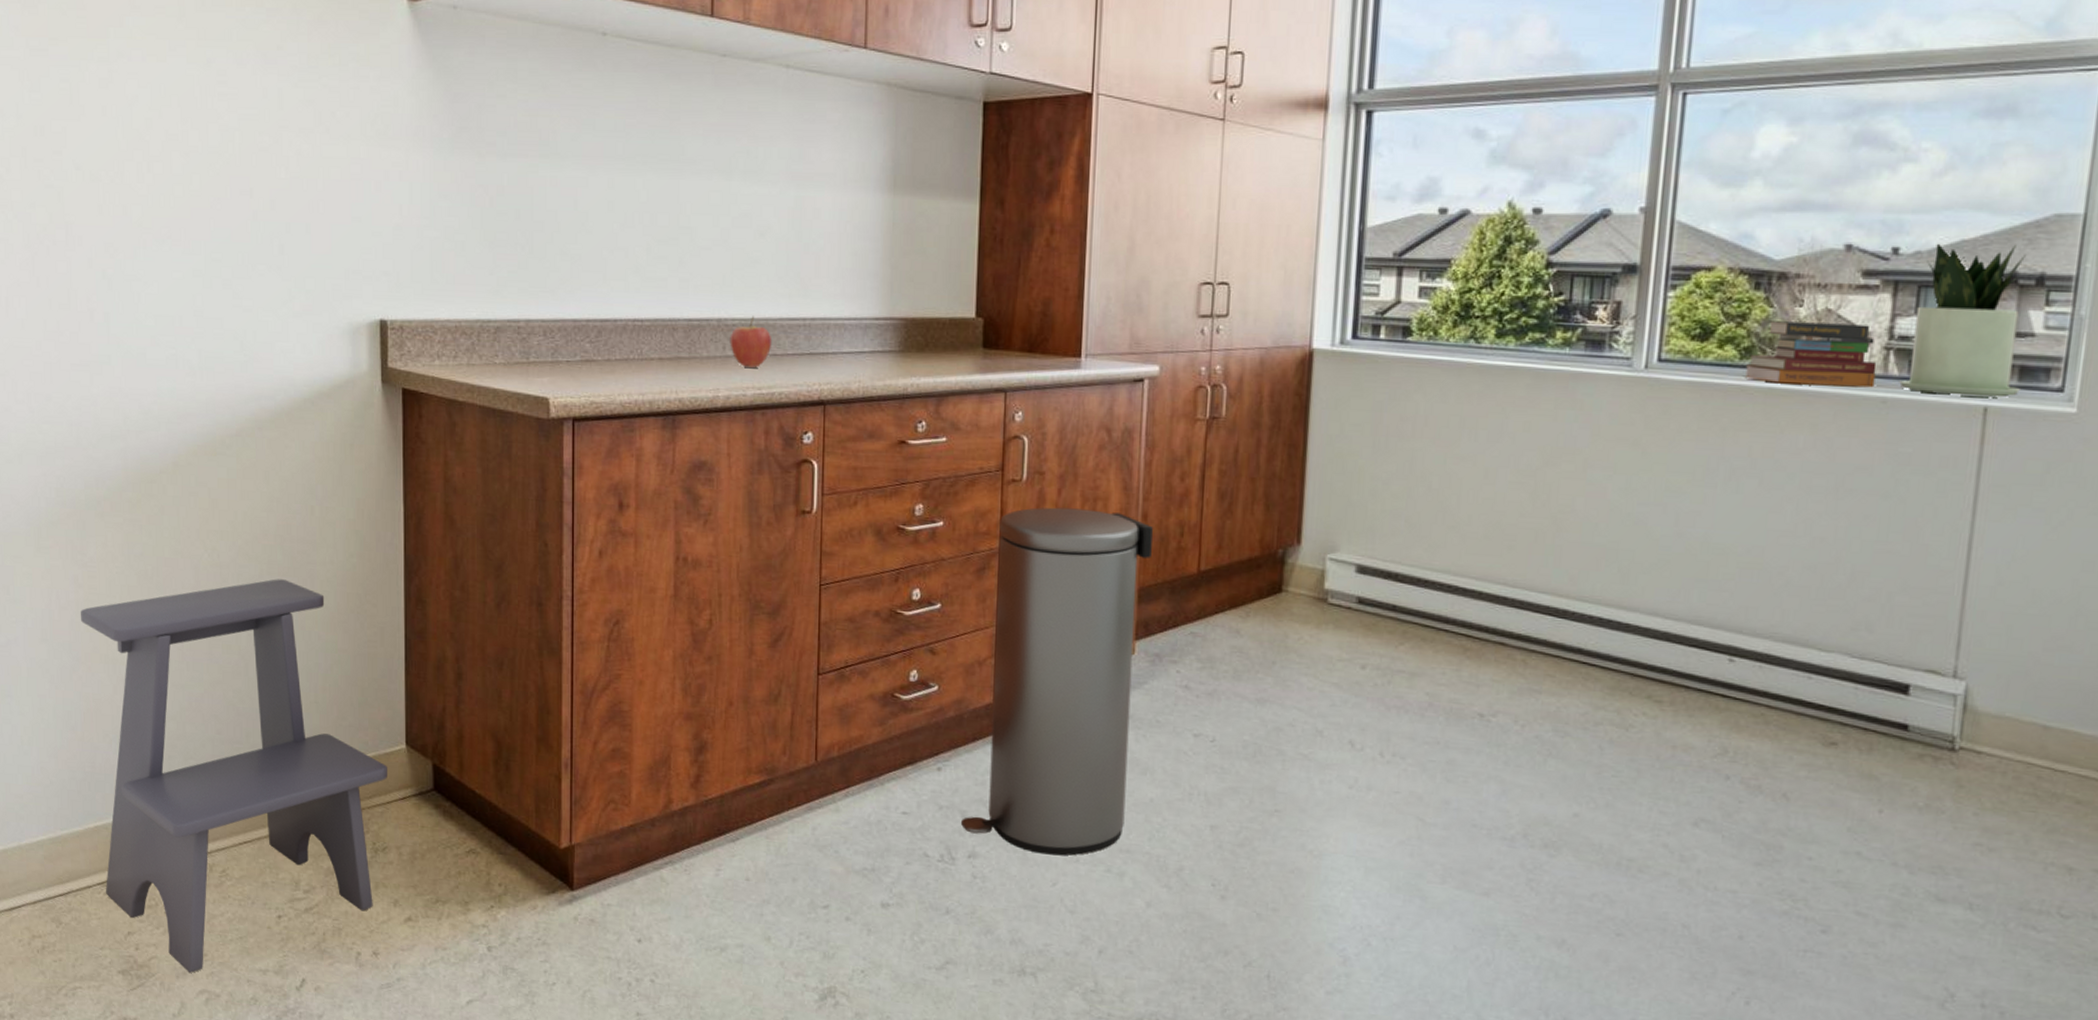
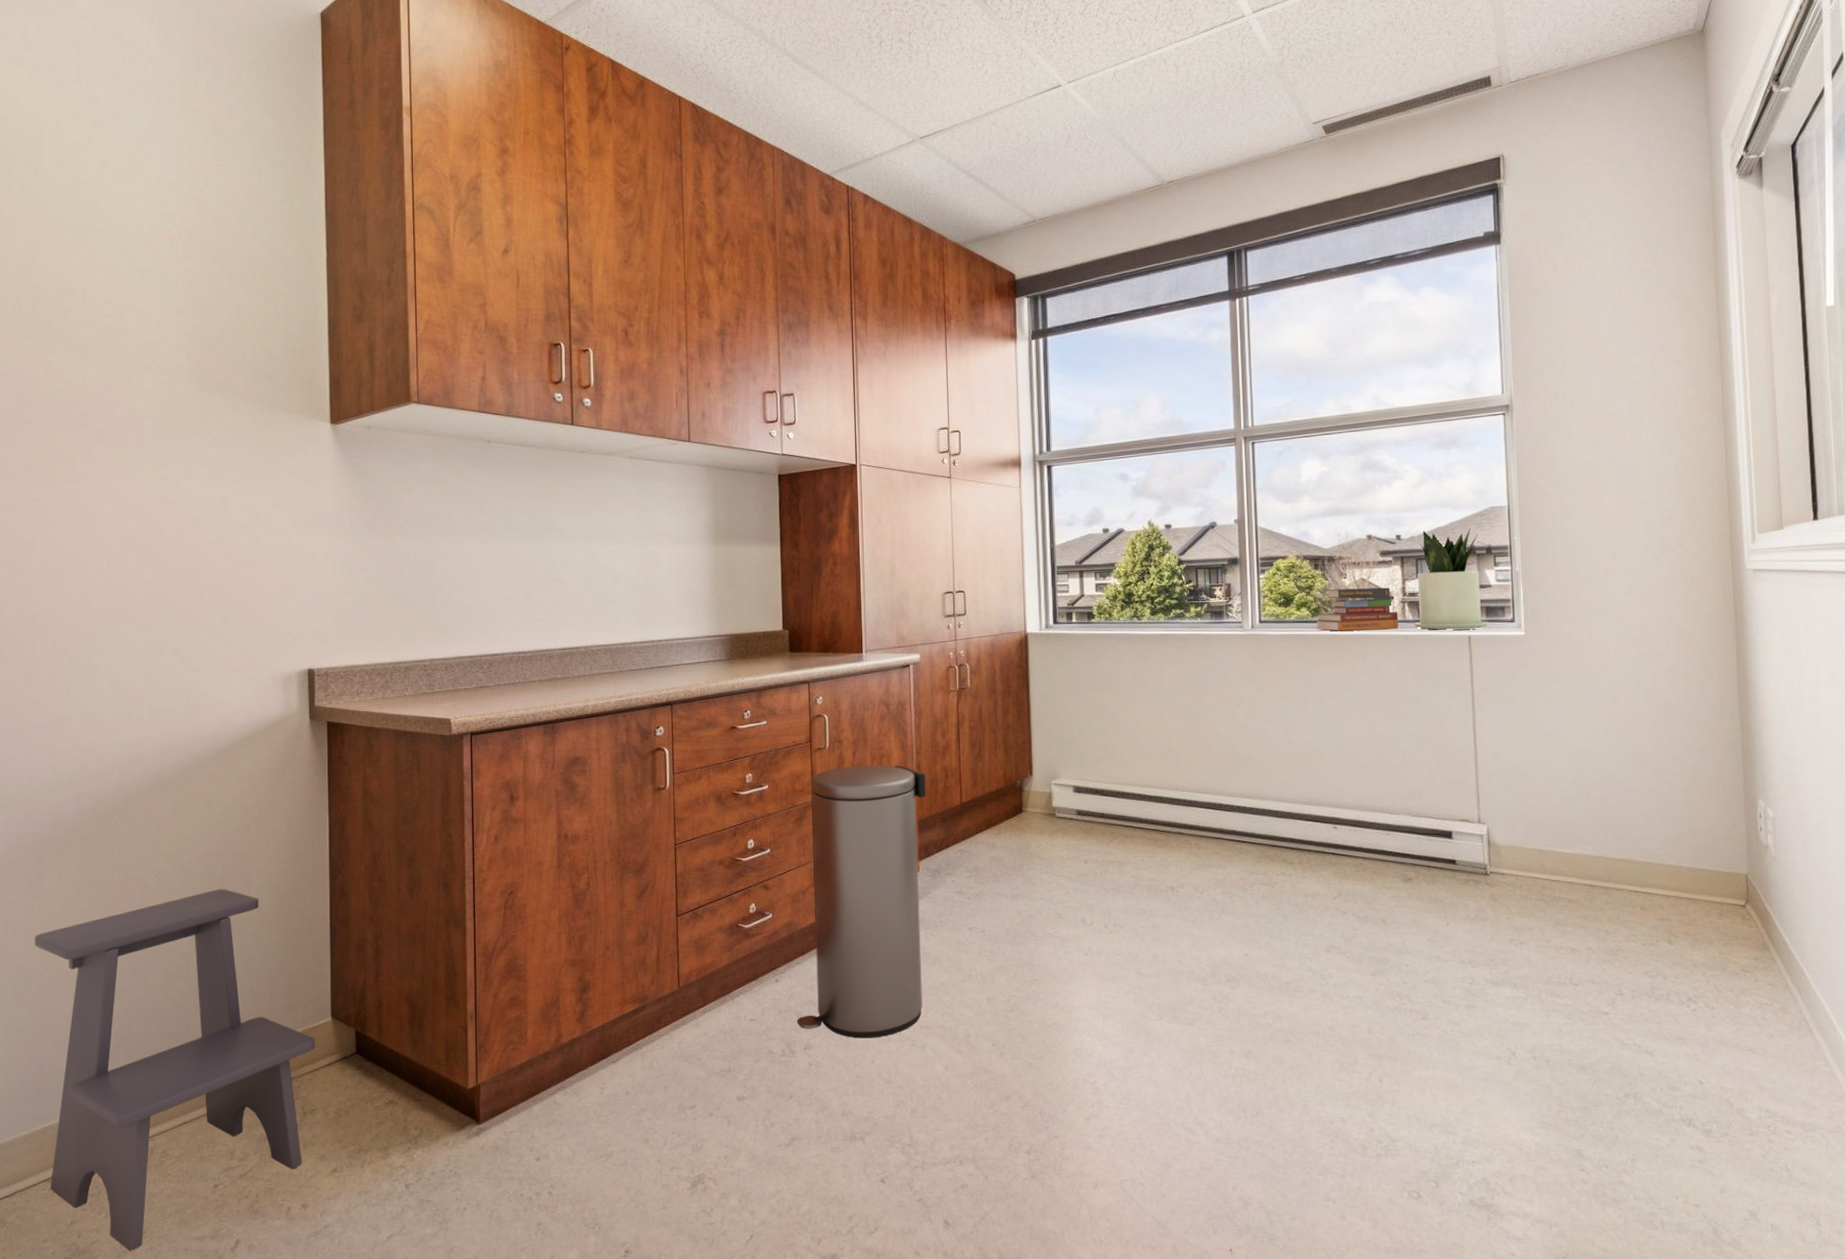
fruit: present [730,316,772,368] -> none [595,642,629,681]

